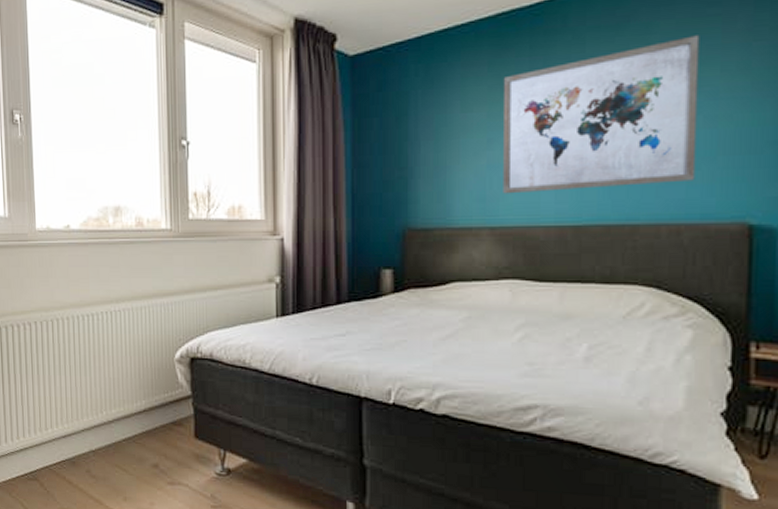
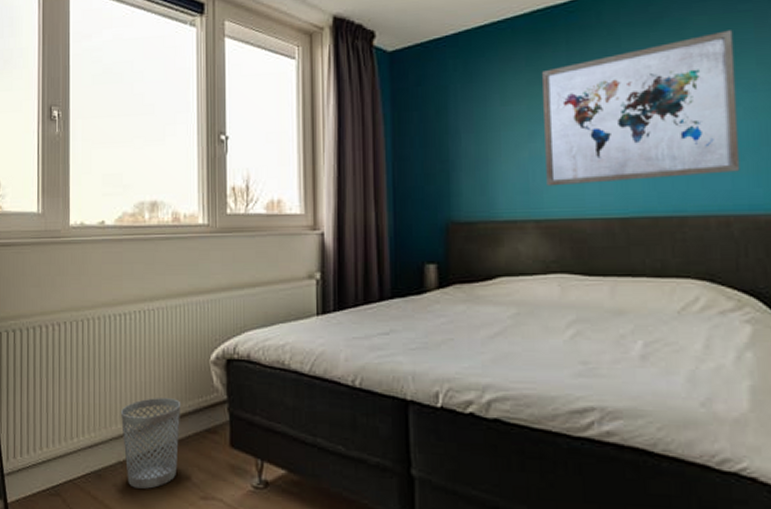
wastebasket: none [91,393,148,475] -> present [120,398,181,489]

